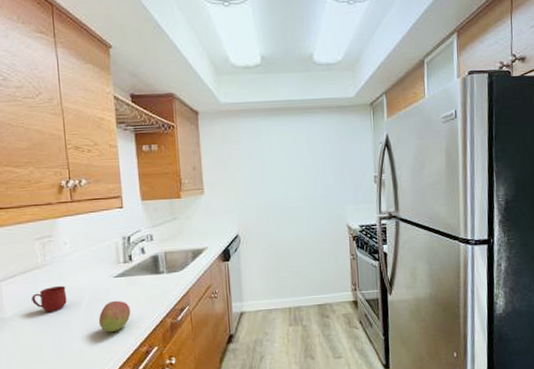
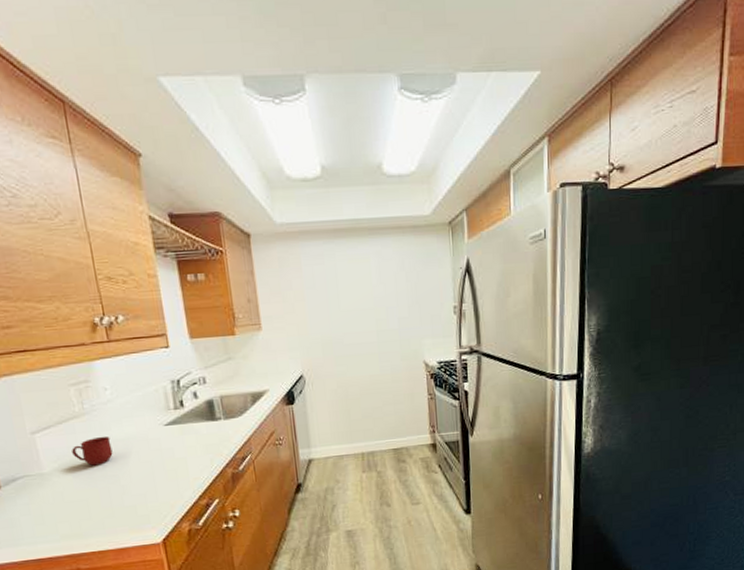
fruit: present [98,300,131,332] -> none [150,450,187,485]

